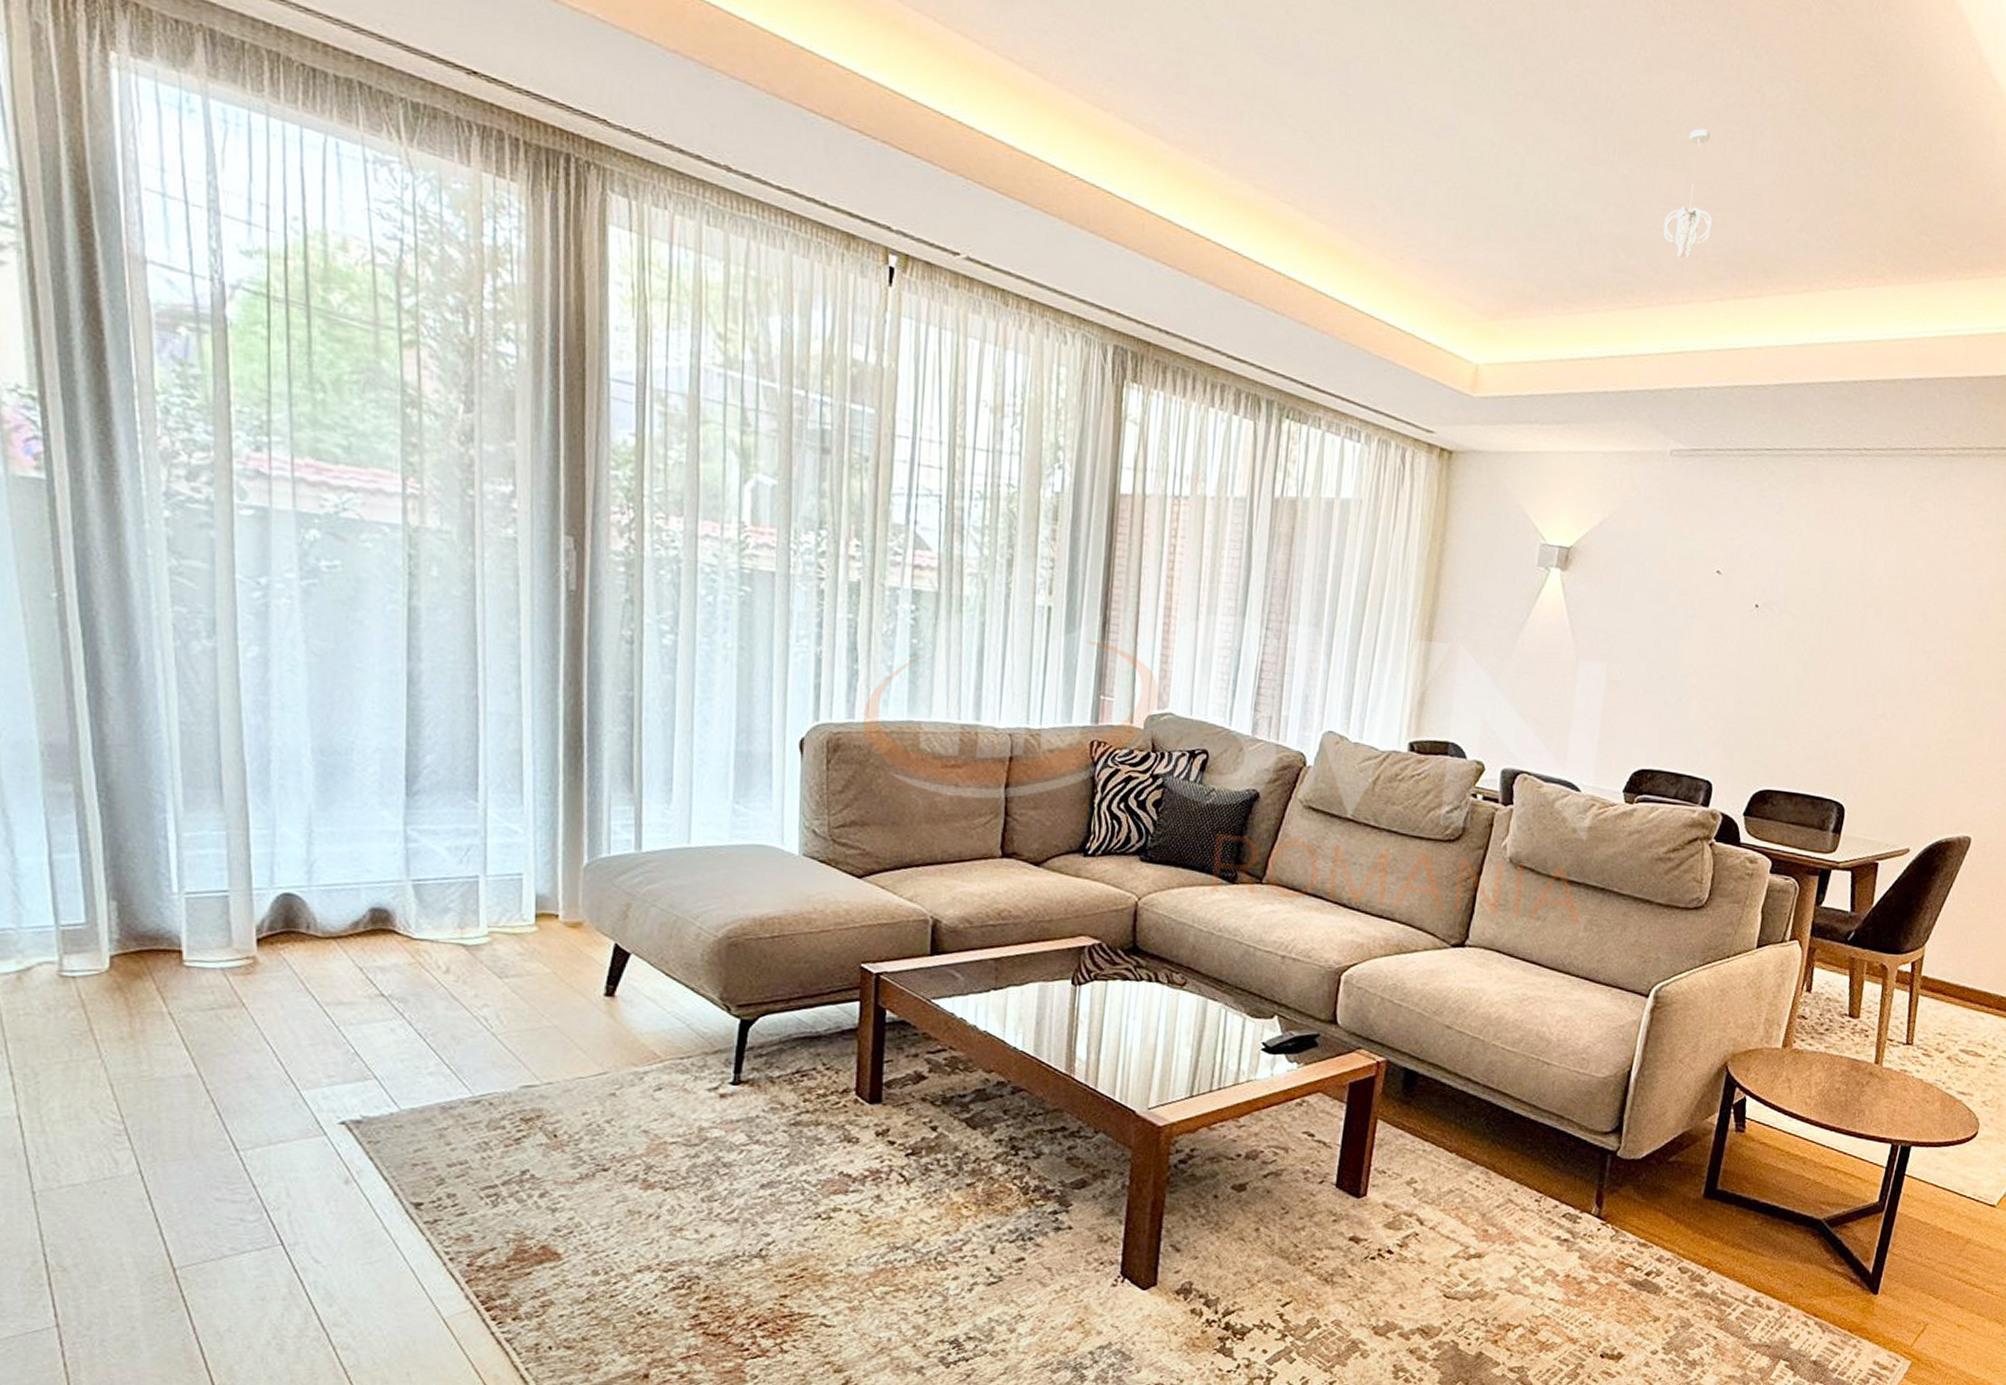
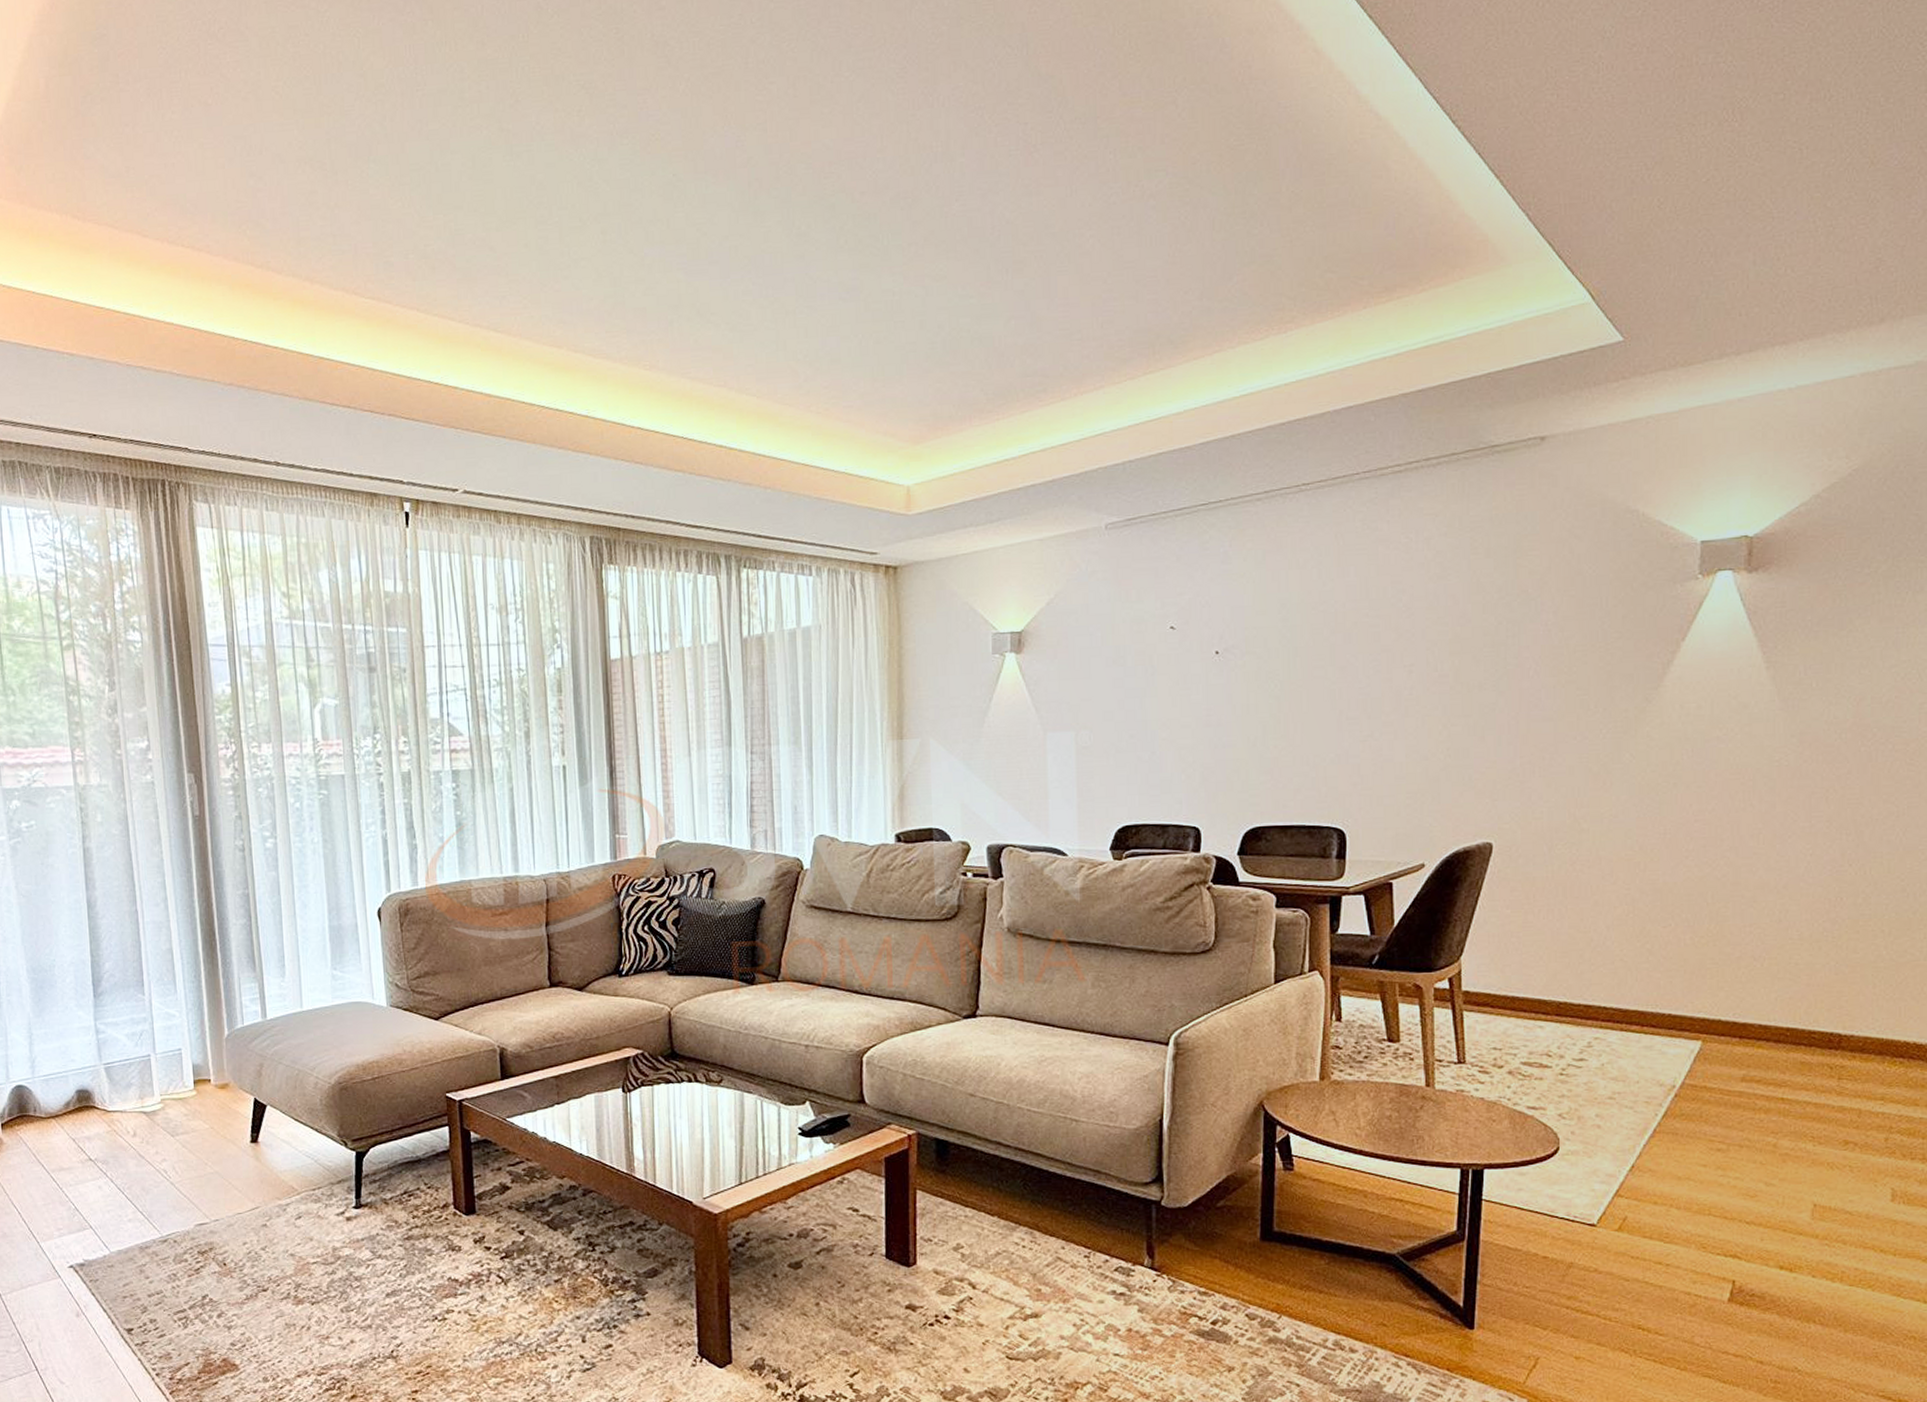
pendant light: present [1663,128,1713,258] -> none [1065,231,1112,350]

